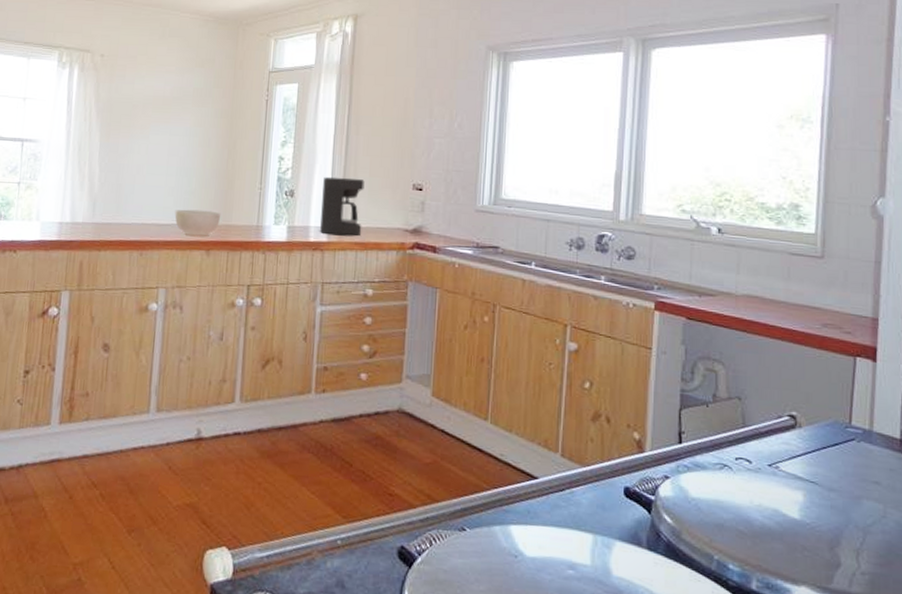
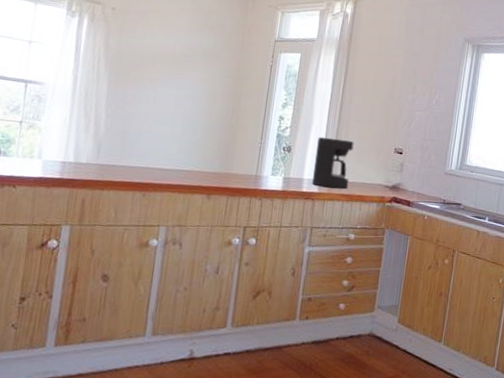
bowl: present [174,209,221,237] -> none [178,157,223,183]

